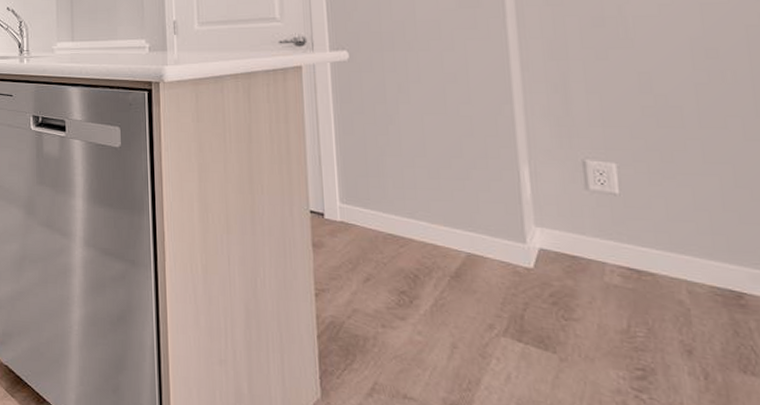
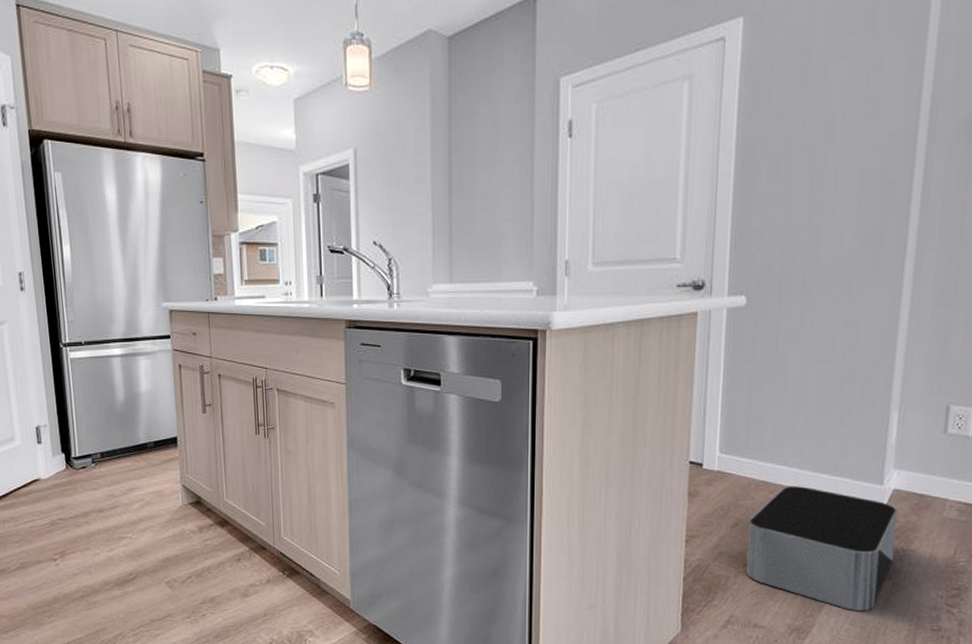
storage bin: none [381,240,555,390] -> present [745,486,898,612]

